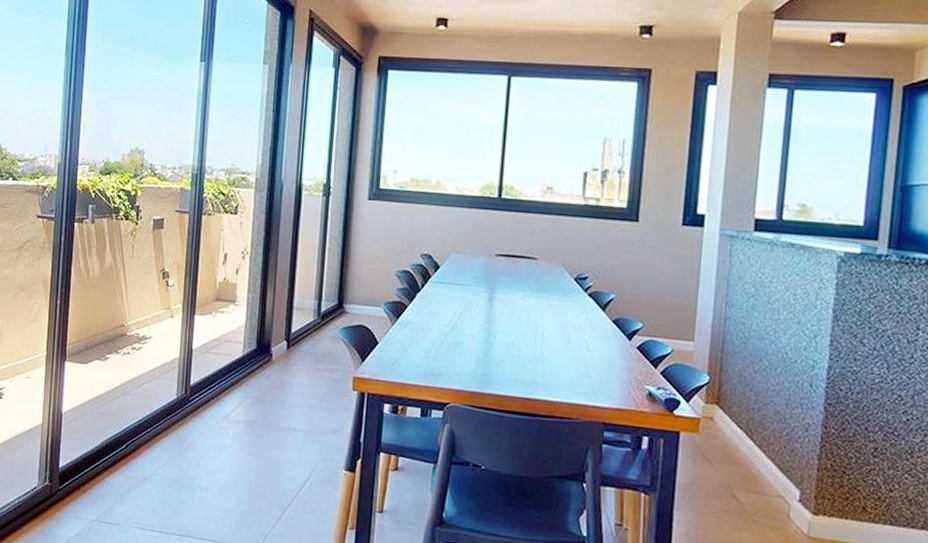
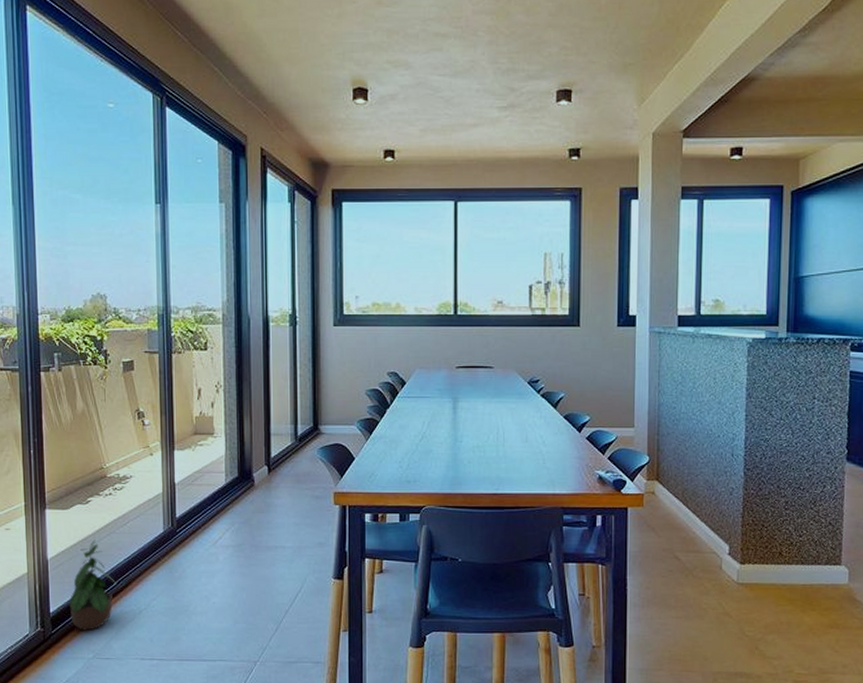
potted plant: none [77,398,126,492] -> present [69,540,117,631]

